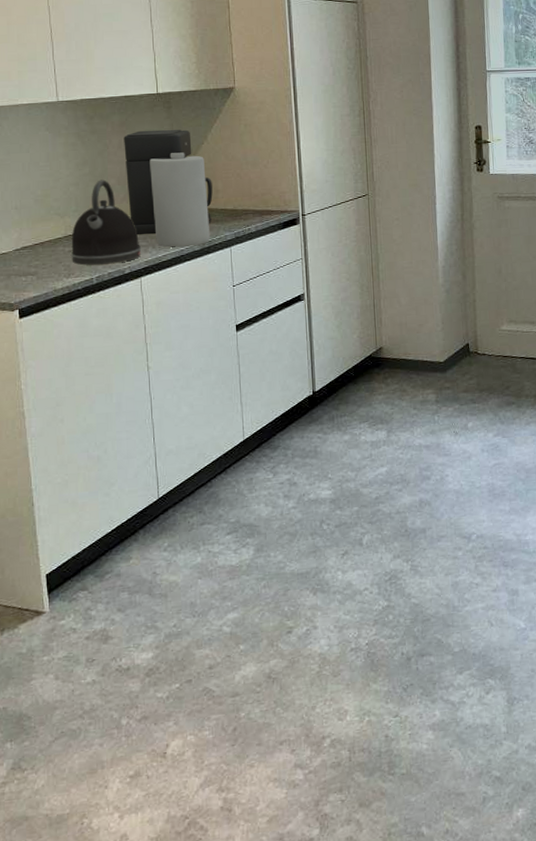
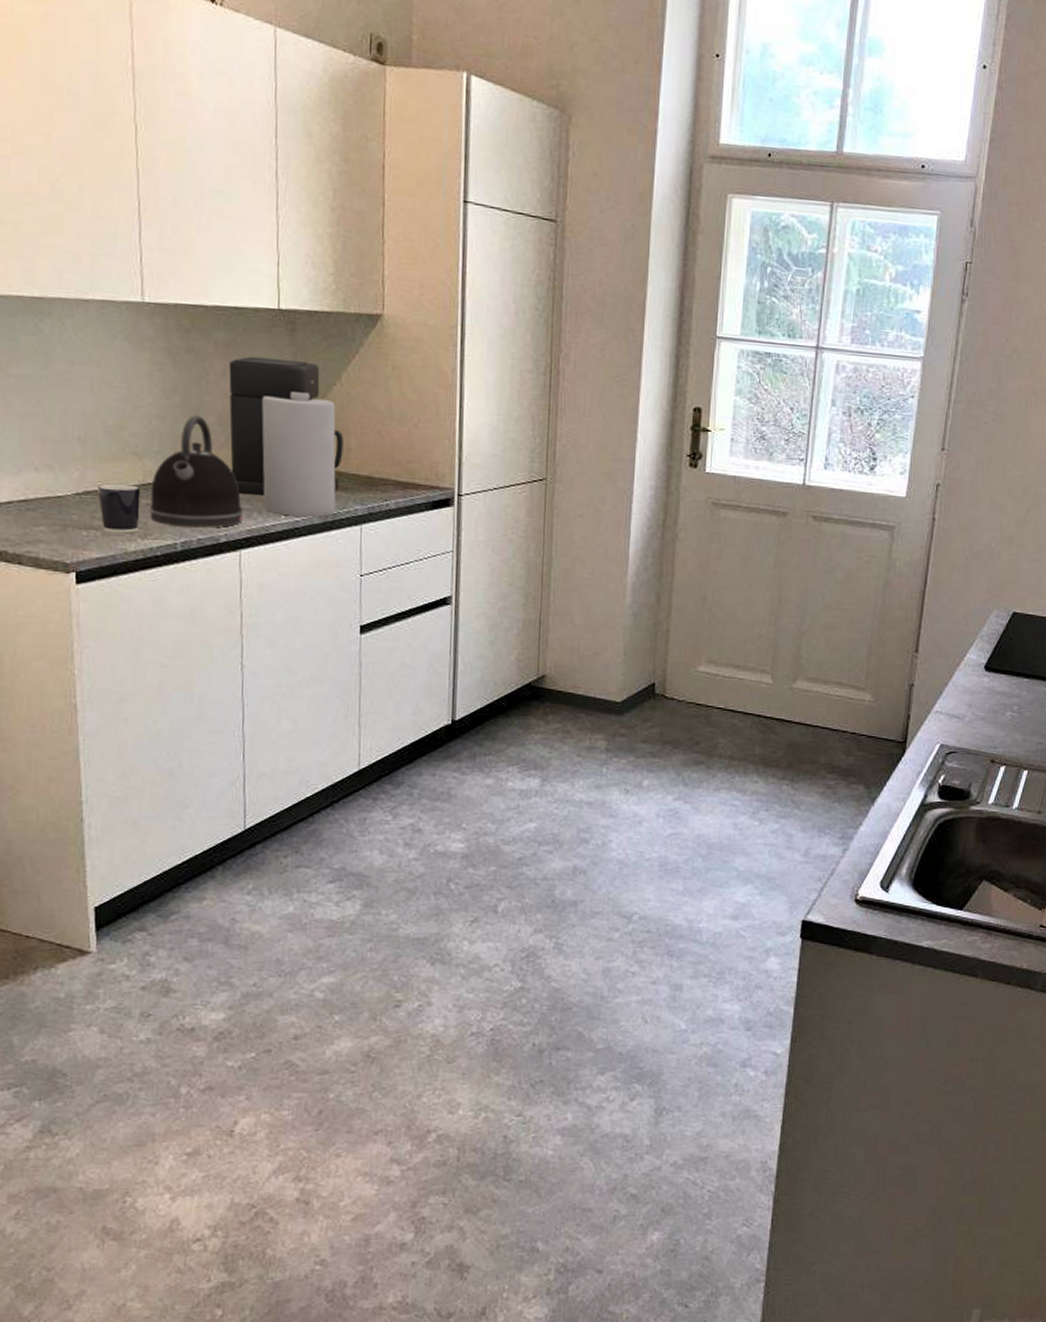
mug: none [32,238,64,276] -> present [98,483,141,534]

